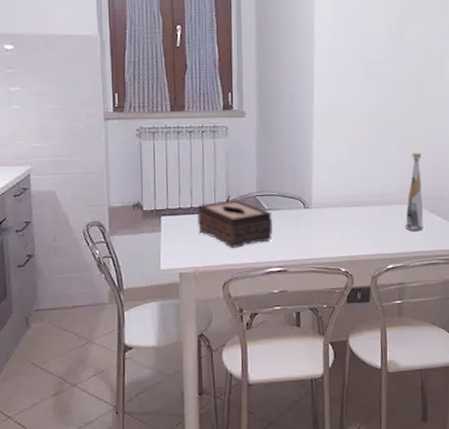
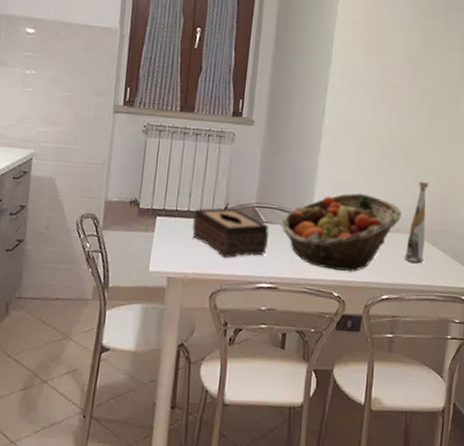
fruit basket: none [283,171,398,247] -> present [281,193,402,272]

